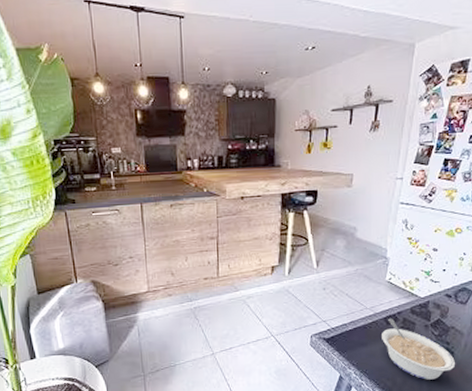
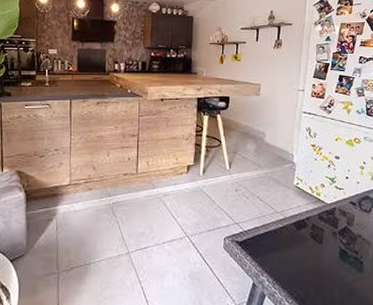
legume: present [382,318,455,380] -> none [292,223,365,292]

